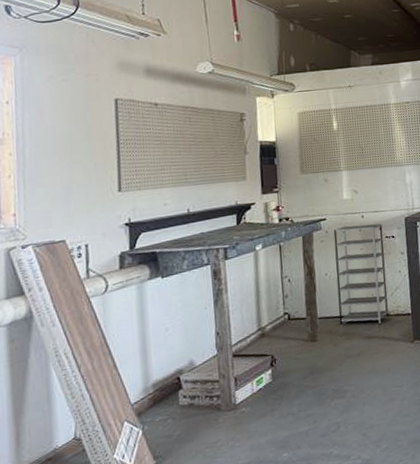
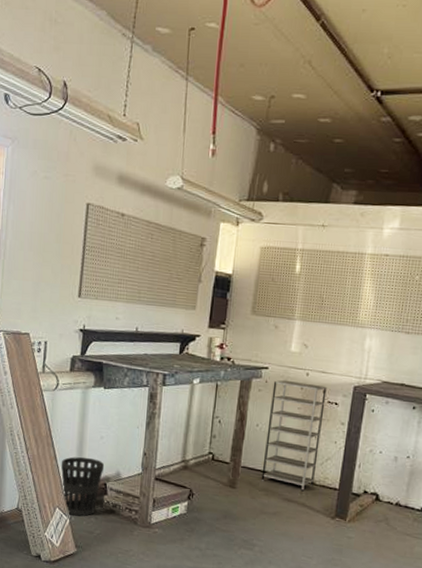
wastebasket: none [123,354,175,425] -> present [61,456,105,517]

